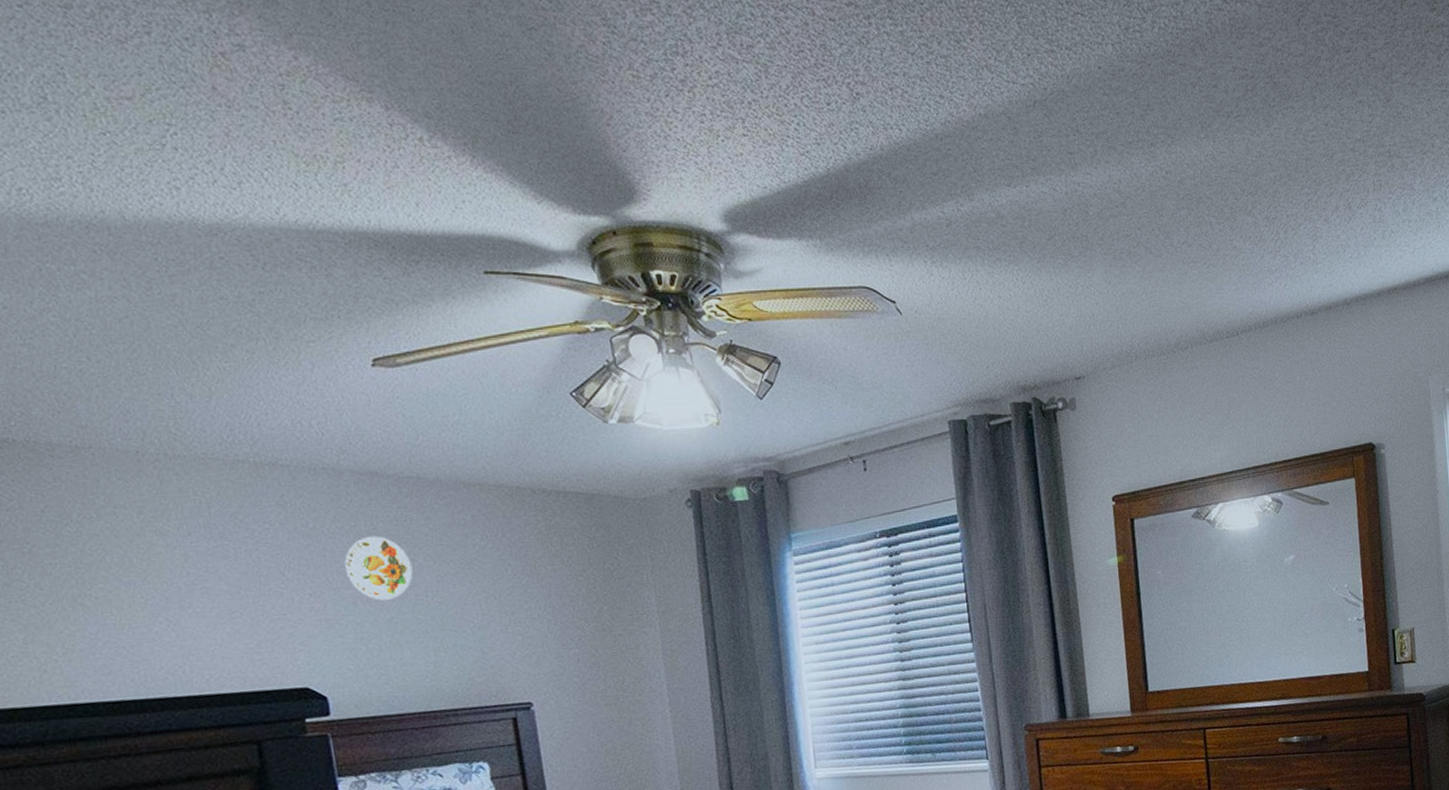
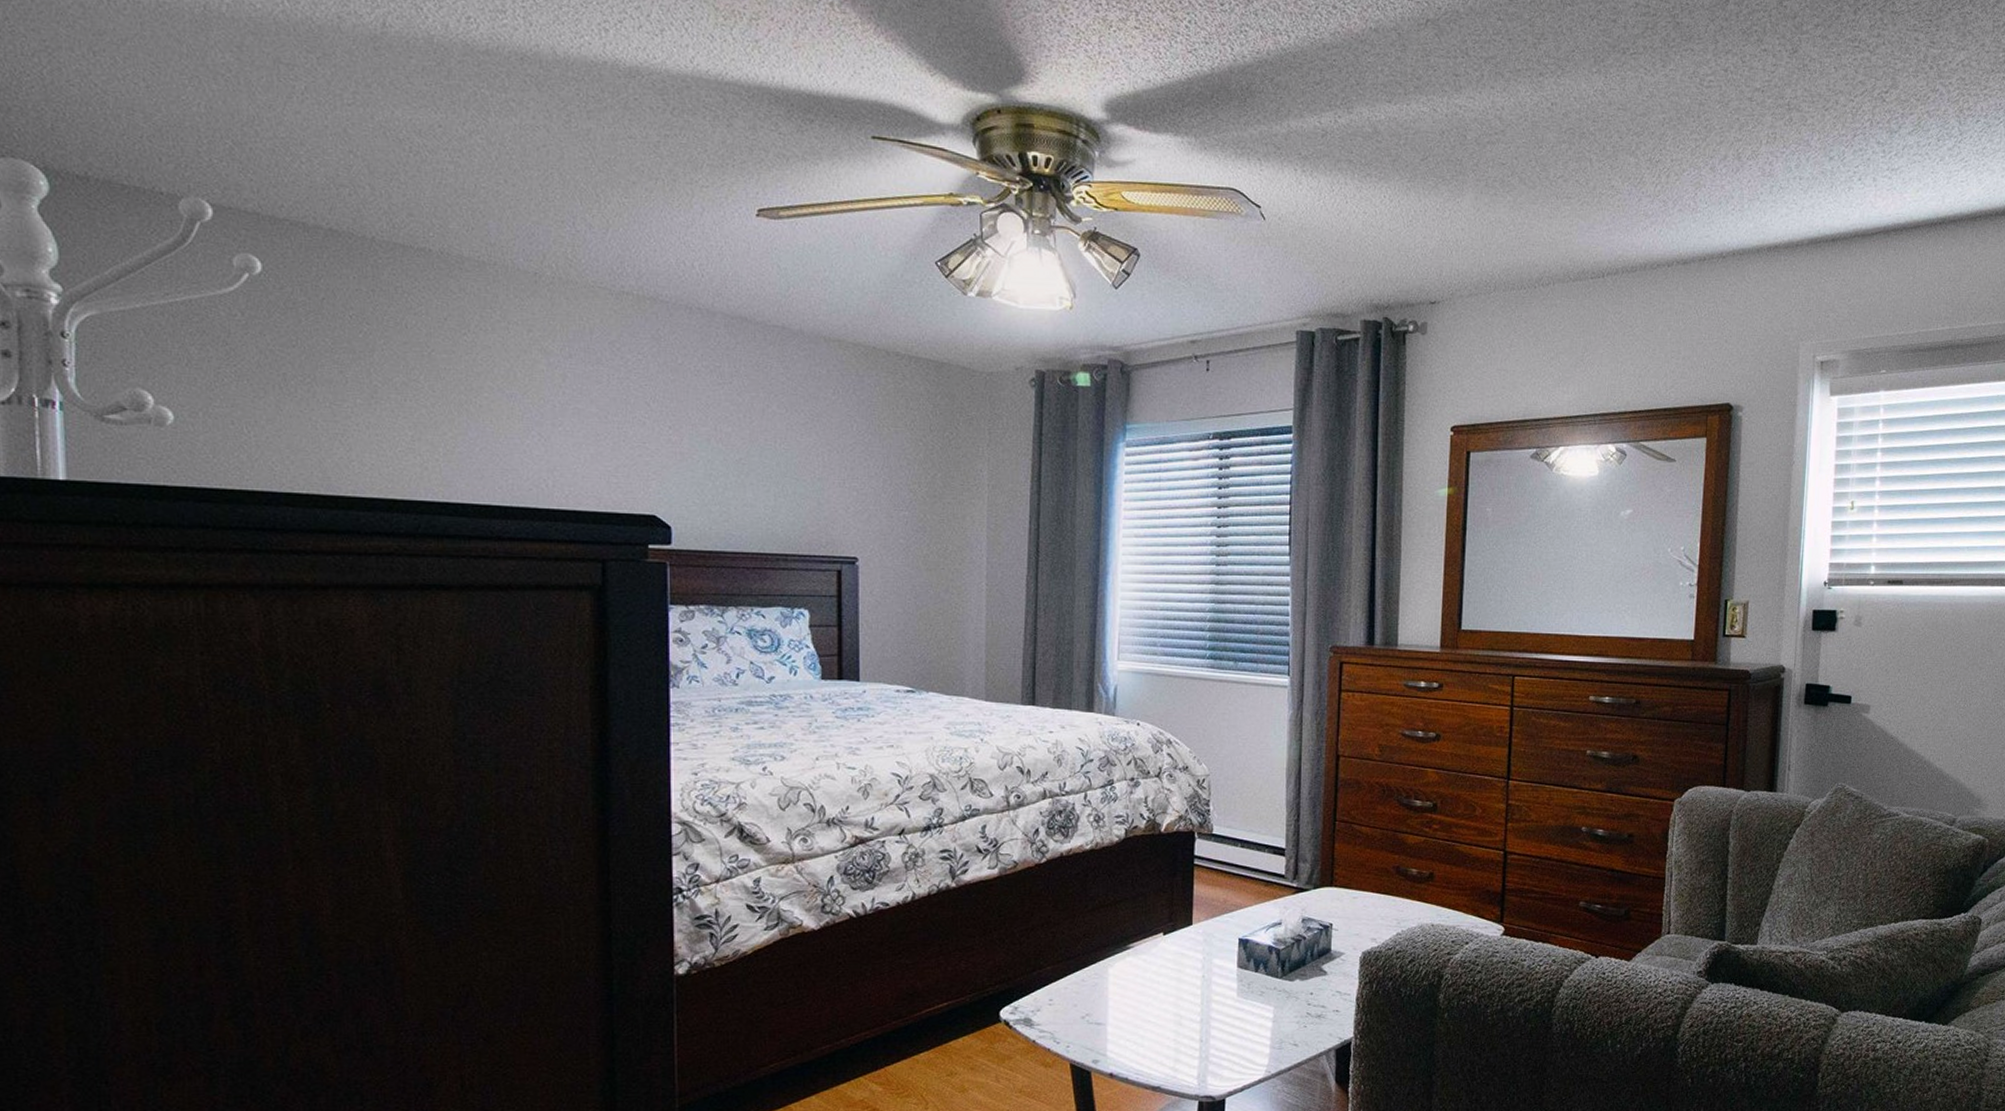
decorative plate: present [344,535,413,601] -> none [705,378,766,441]

